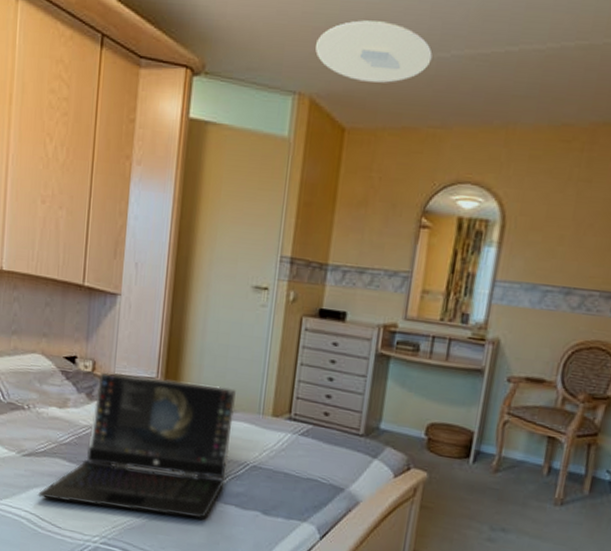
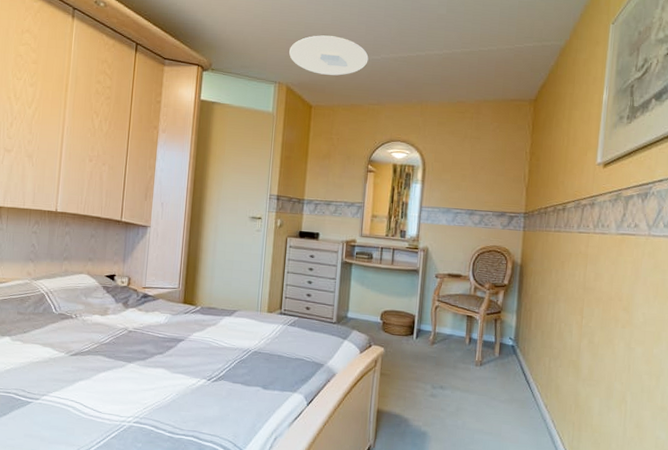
laptop: present [38,372,236,519] -> none [82,285,240,397]

